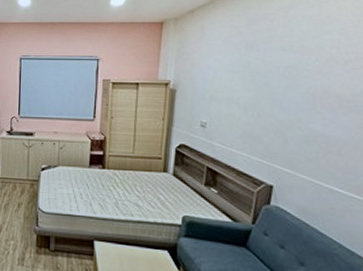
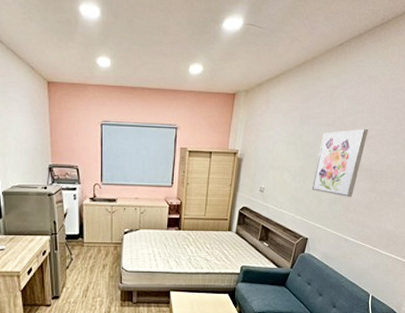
wall art: none [270,53,344,136] -> present [311,129,368,198]

